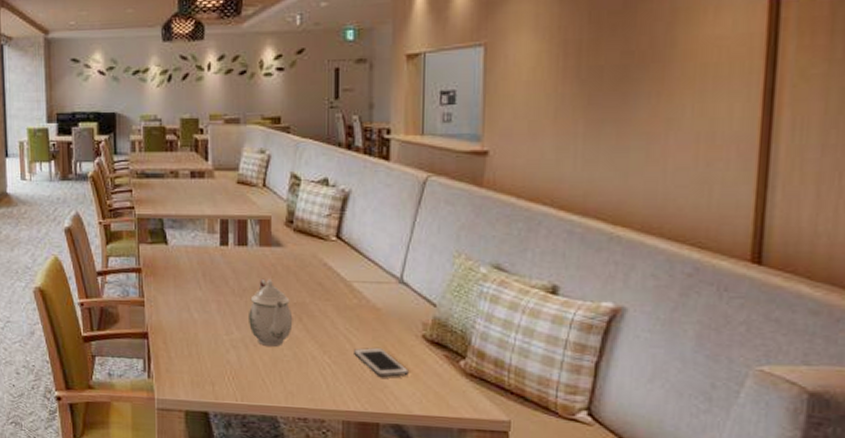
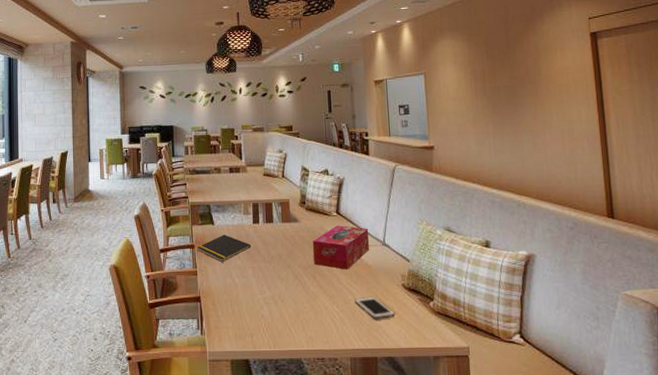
notepad: none [144,257,217,293] -> present [196,234,252,263]
teapot: present [249,278,293,347] -> none [276,247,309,301]
tissue box: none [299,253,381,312] -> present [312,225,370,270]

